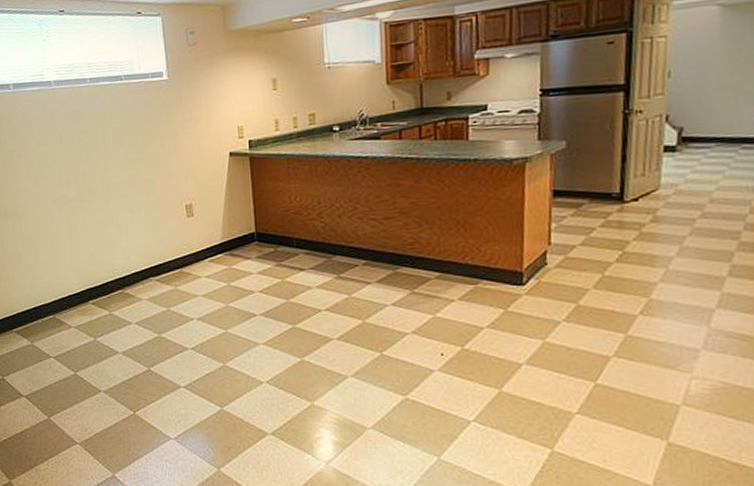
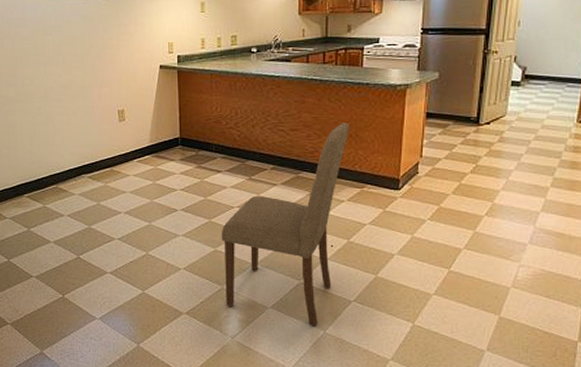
dining chair: none [307,207,456,451] -> present [221,123,349,326]

